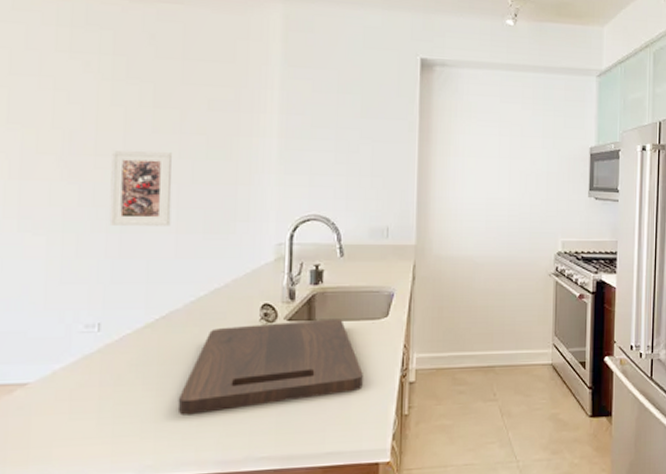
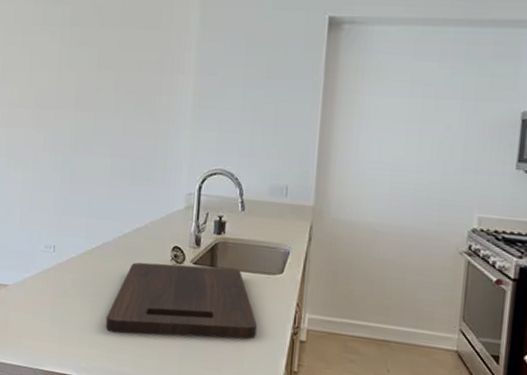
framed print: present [109,150,172,226] -> none [64,105,109,171]

